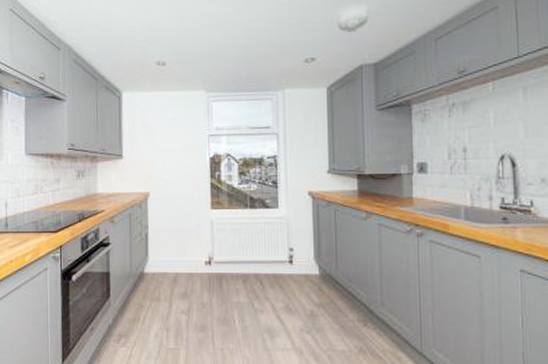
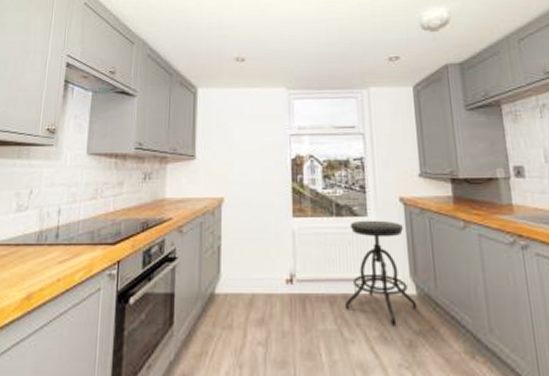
stool: none [257,211,319,300] -> present [345,220,417,326]

